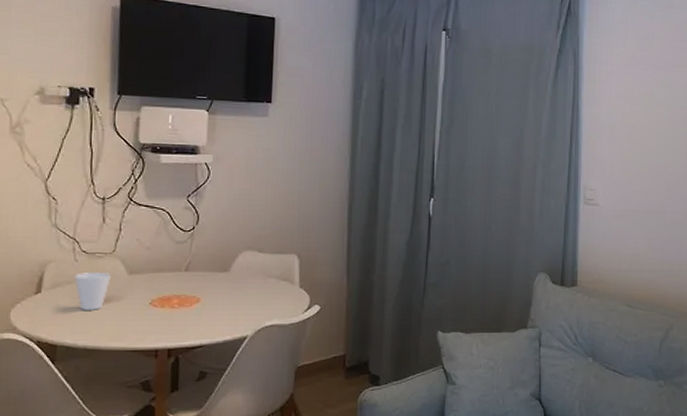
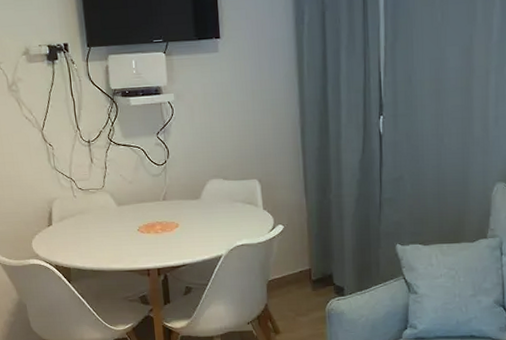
cup: present [74,273,111,310] -> none [75,206,104,238]

